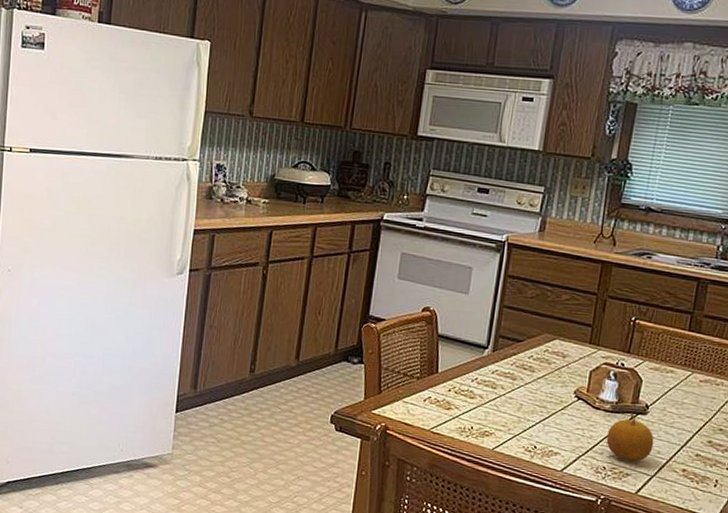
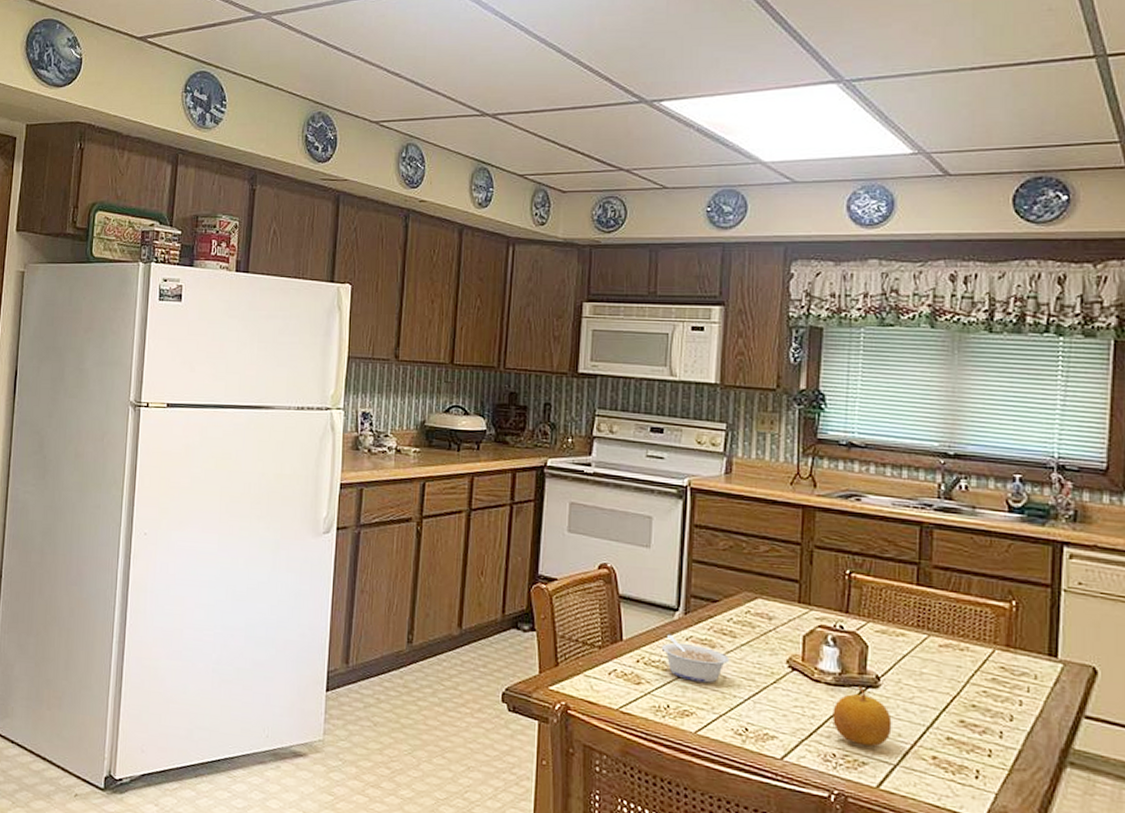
legume: none [470,369,527,409] -> present [661,635,730,683]

